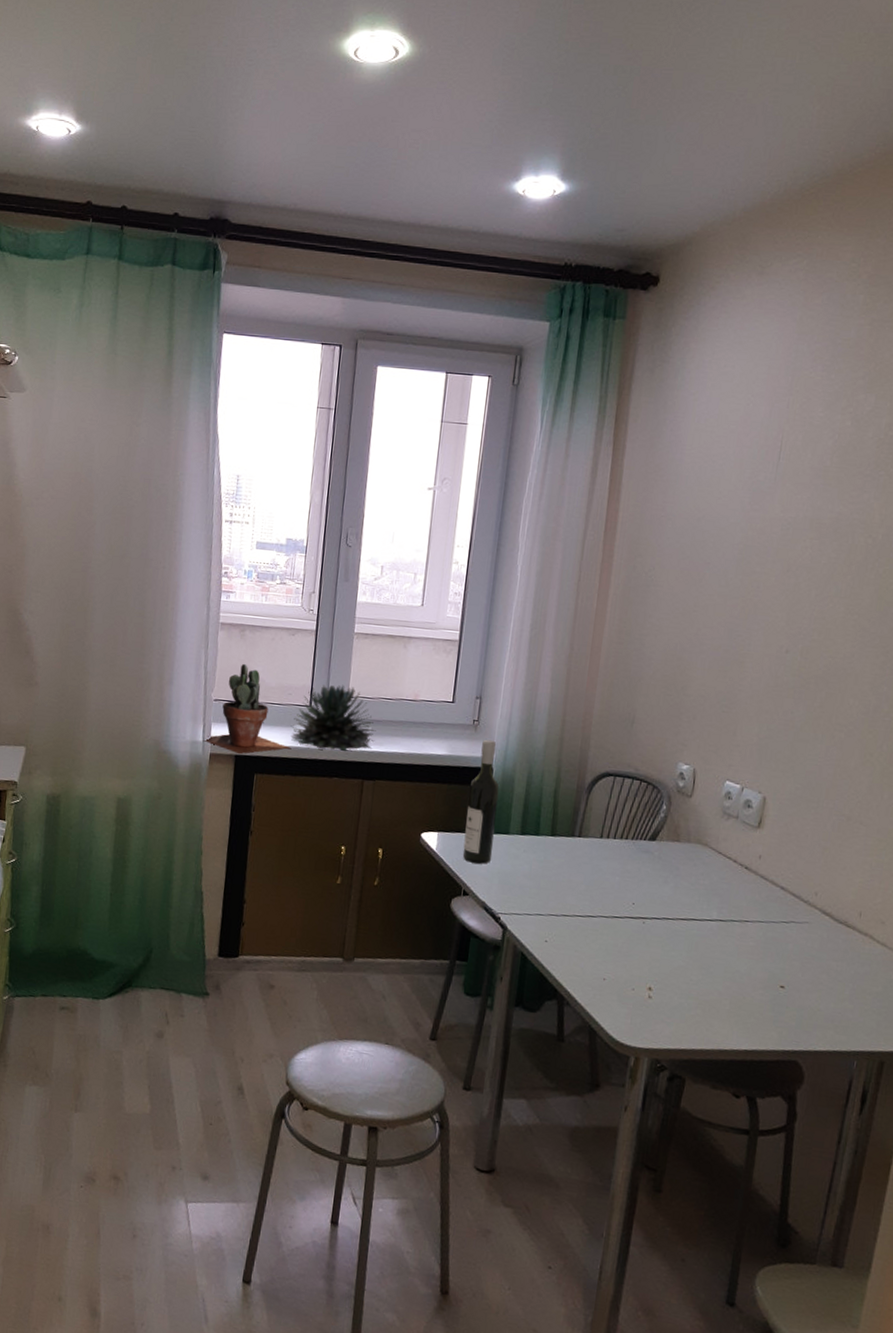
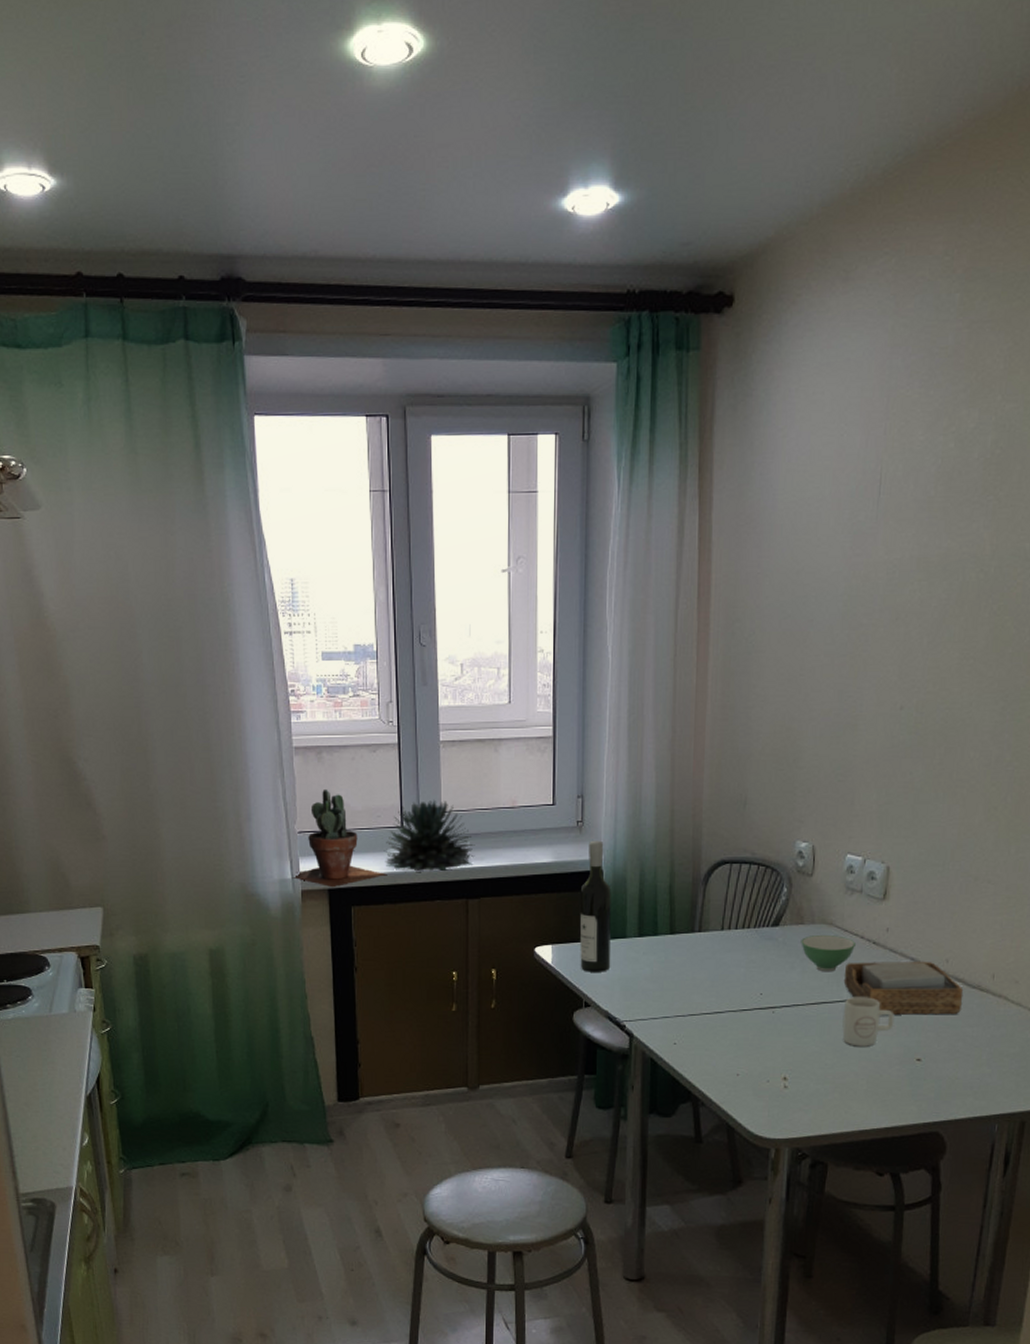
bowl: none [675,853,729,891] -> present [801,934,857,972]
mug: none [709,917,762,968] -> present [842,997,895,1047]
napkin holder: none [714,884,831,947] -> present [843,962,964,1015]

